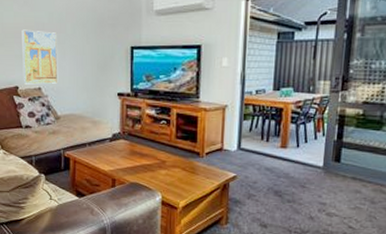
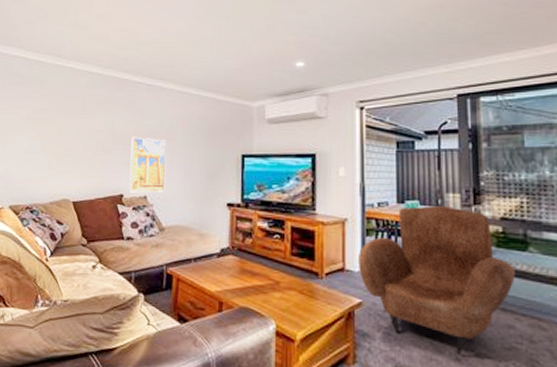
armchair: none [234,92,368,214] -> present [357,206,515,355]

